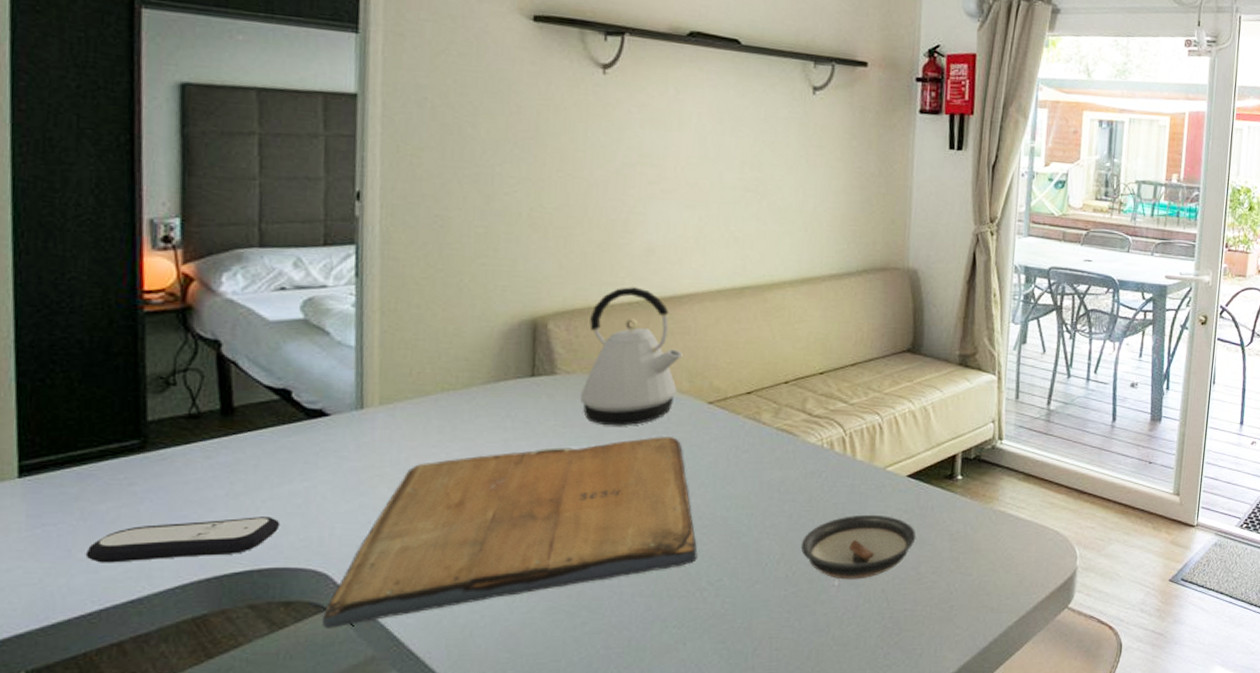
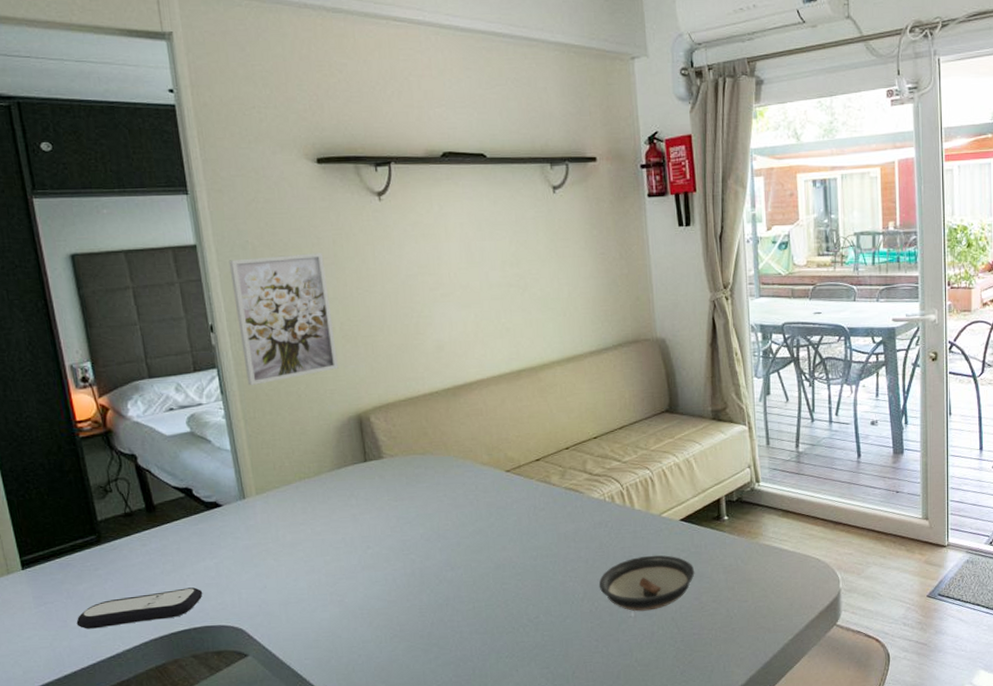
religious icon: present [321,437,698,629] -> none [244,502,517,670]
wall art: none [394,117,522,270] -> present [228,253,338,385]
kettle: present [579,287,683,426] -> none [401,380,480,497]

